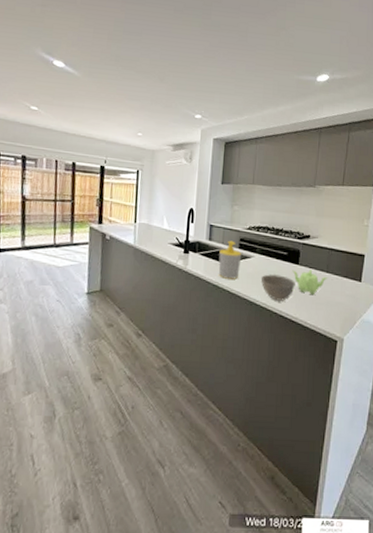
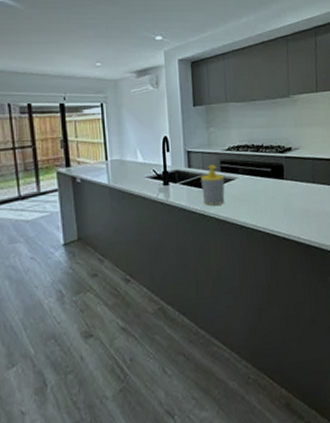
bowl: present [260,274,295,302] -> none [247,193,284,221]
teapot: present [292,269,329,296] -> none [278,183,316,209]

